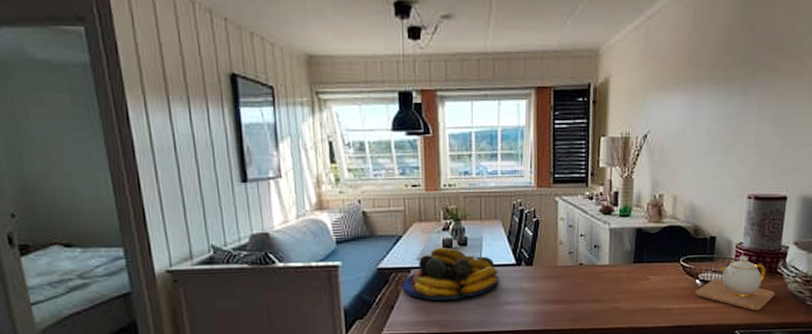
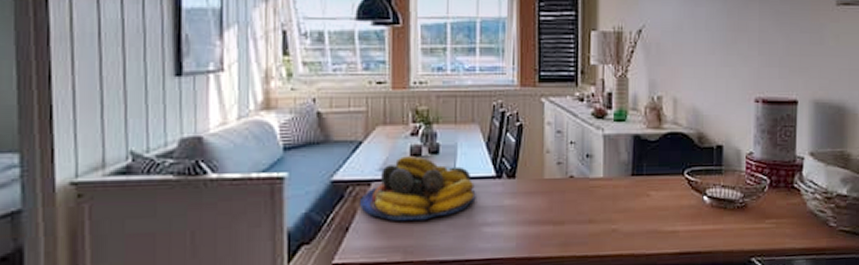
teapot: present [695,256,775,310] -> none [703,168,794,233]

